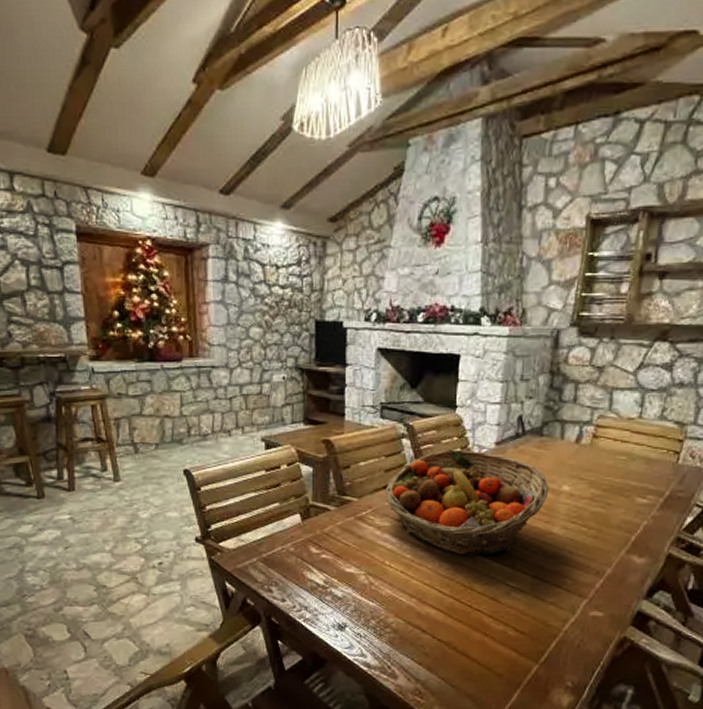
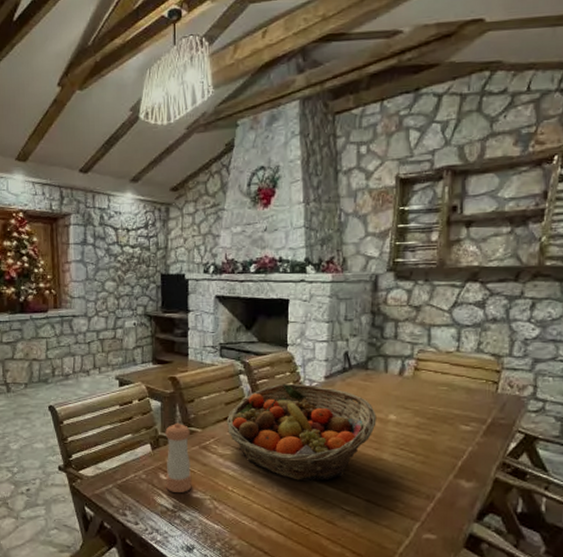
pepper shaker: none [317,490,346,567] -> present [165,422,192,492]

